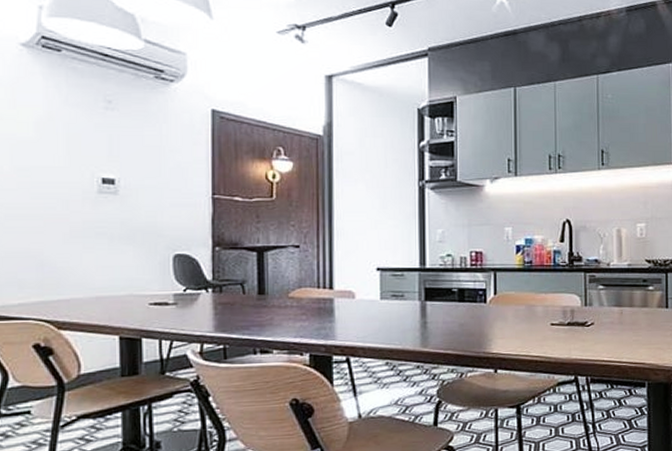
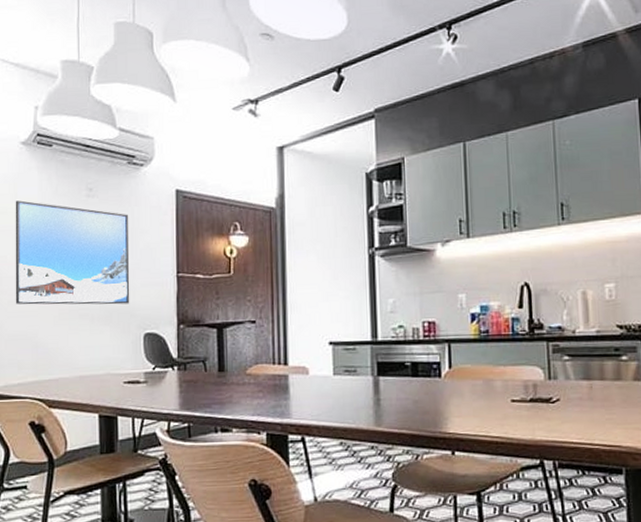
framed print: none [13,107,157,224] -> present [15,200,130,305]

